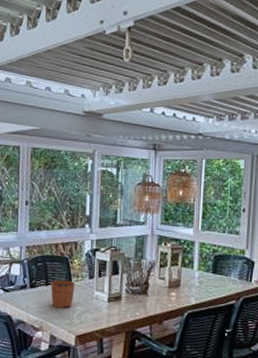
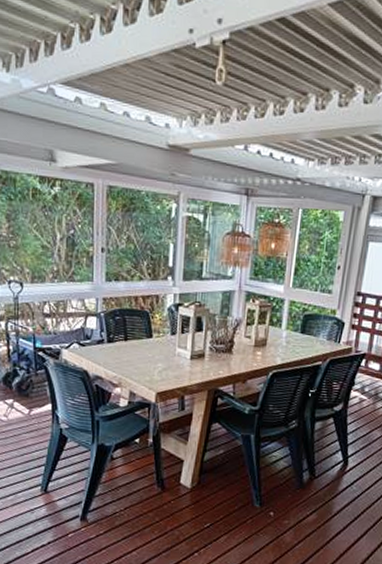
plant pot: present [51,272,75,309] -> none [130,327,156,365]

